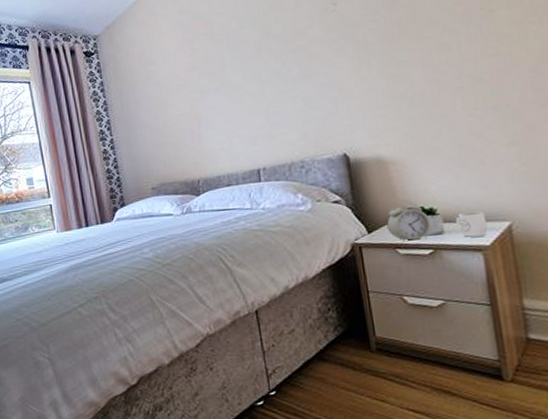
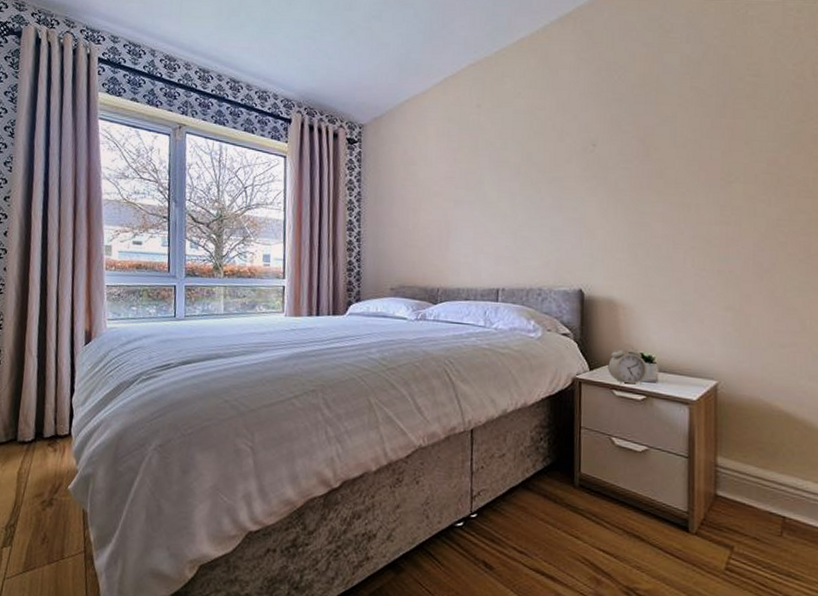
mug: present [455,211,488,238] -> none [669,364,697,392]

